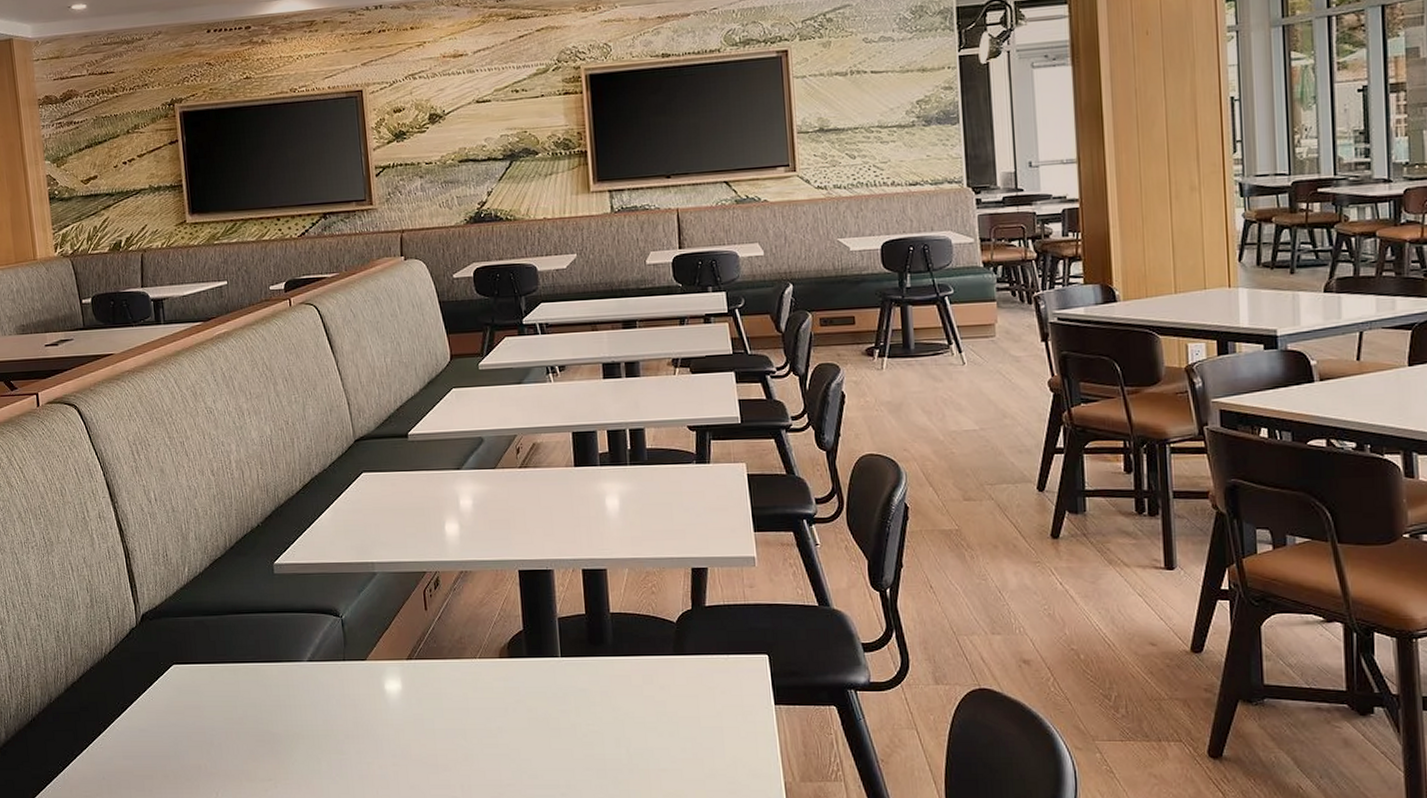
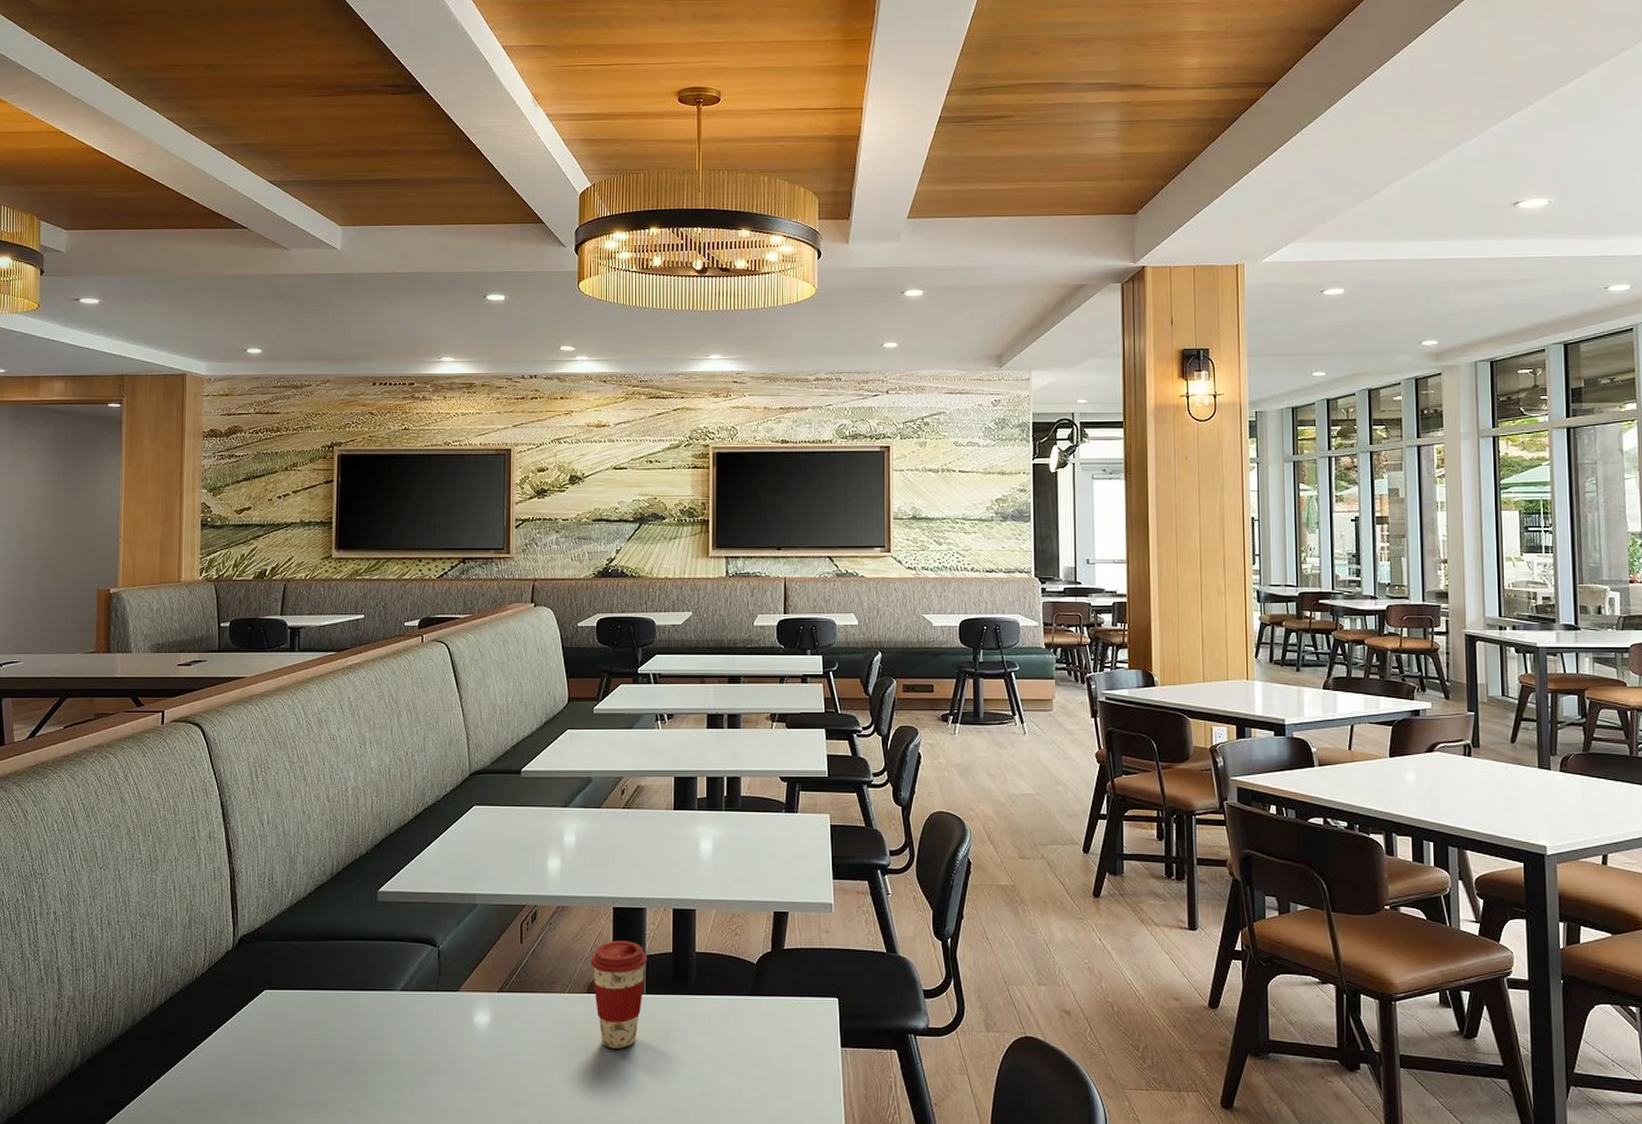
coffee cup: none [499,604,559,712] -> present [590,941,647,1049]

